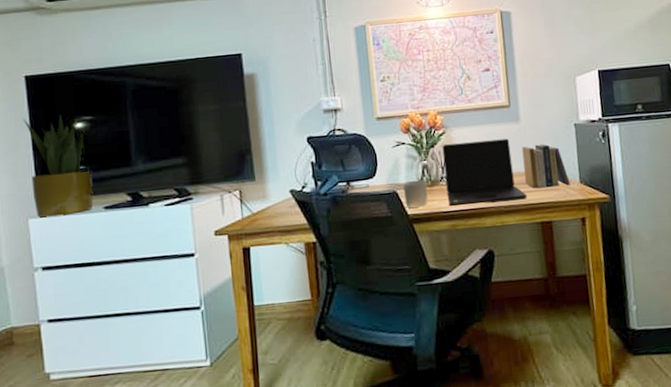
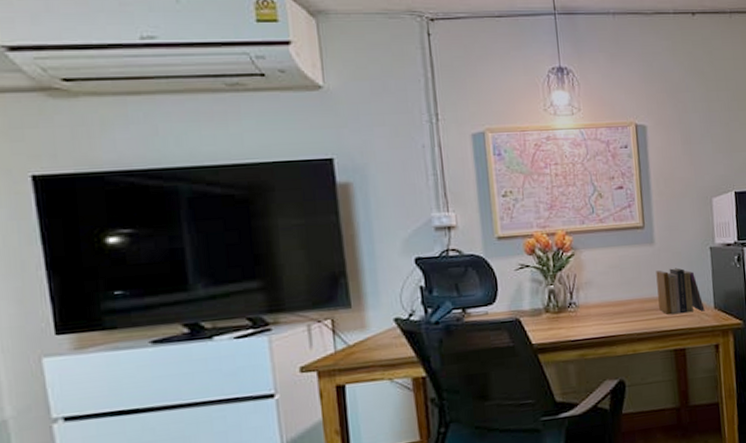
planter: present [23,114,94,218] -> none [31,226,137,356]
mug: present [403,180,428,209] -> none [527,306,555,338]
laptop: present [442,138,527,206] -> none [570,262,661,335]

